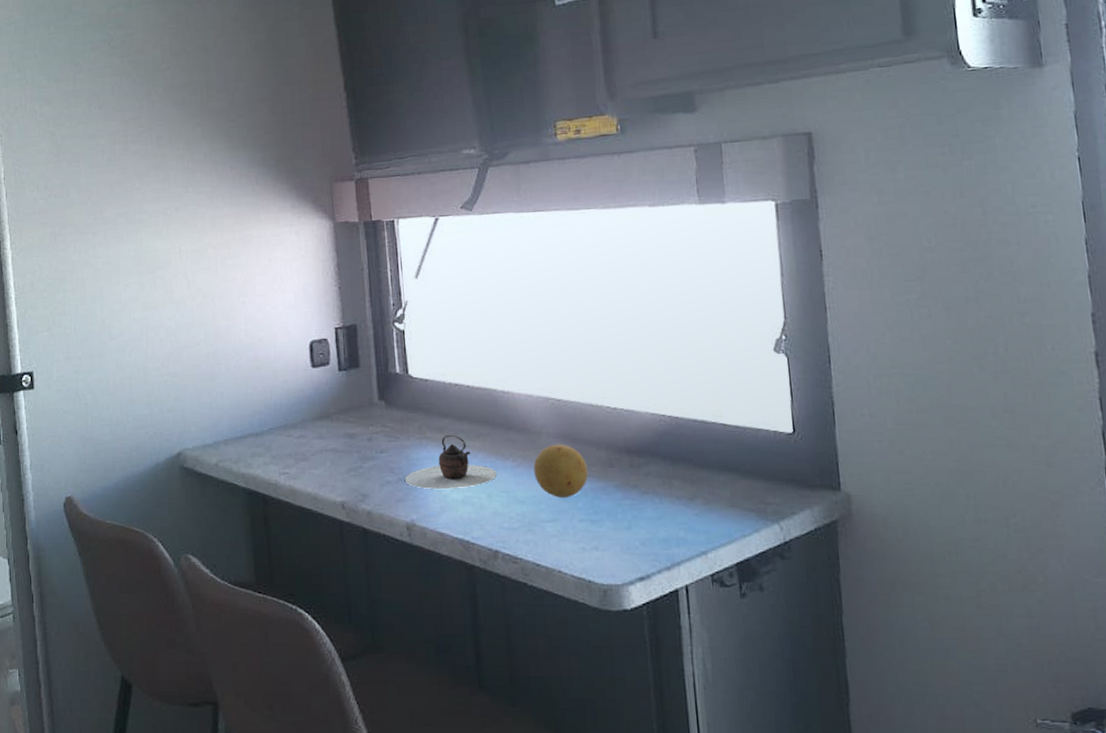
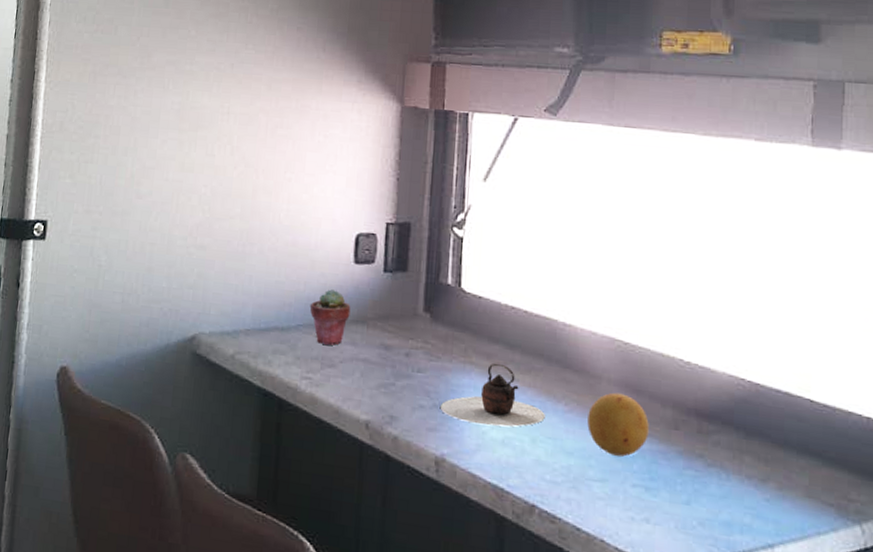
potted succulent: none [278,393,315,442] -> present [309,289,351,346]

